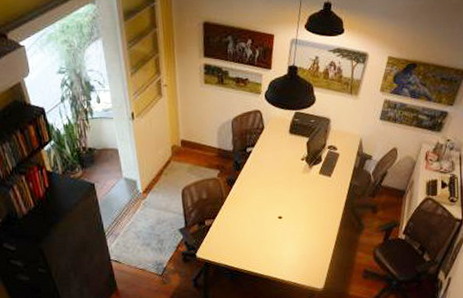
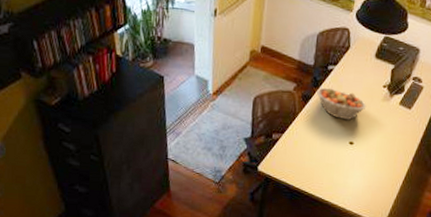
fruit basket: none [240,169,289,196] -> present [317,87,367,120]

